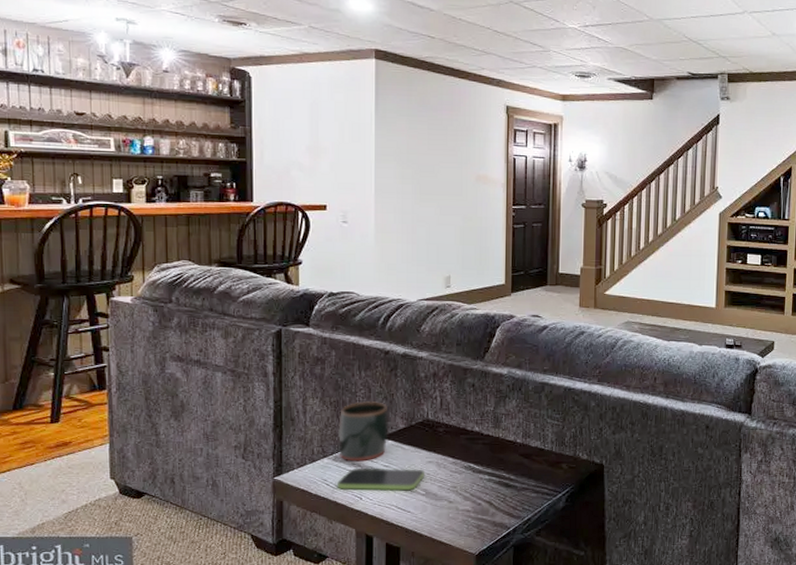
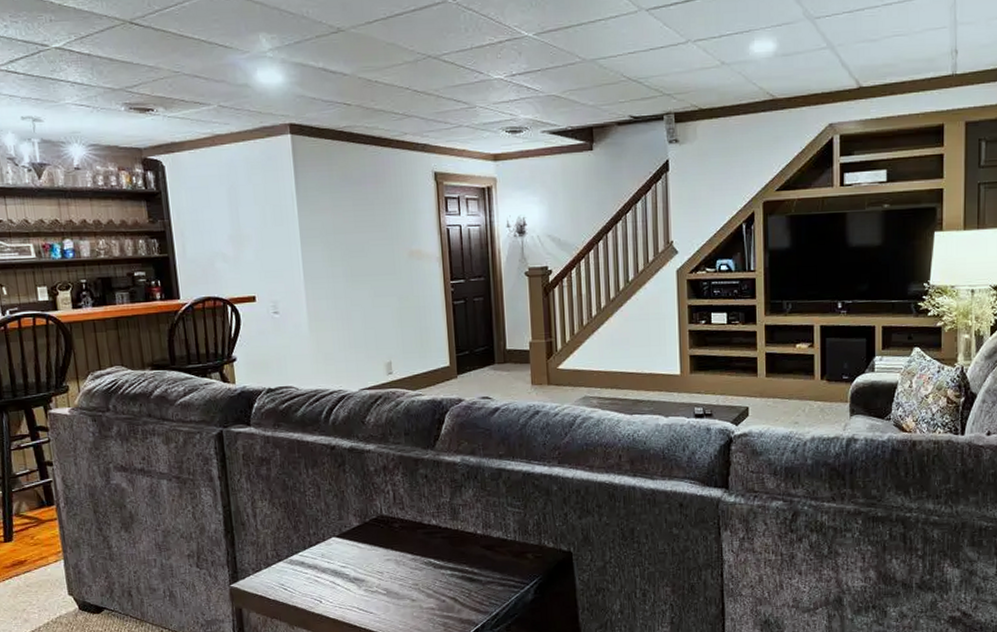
mug: present [337,400,389,462] -> none [289,499,343,564]
phone: present [337,467,424,491] -> none [295,568,384,593]

